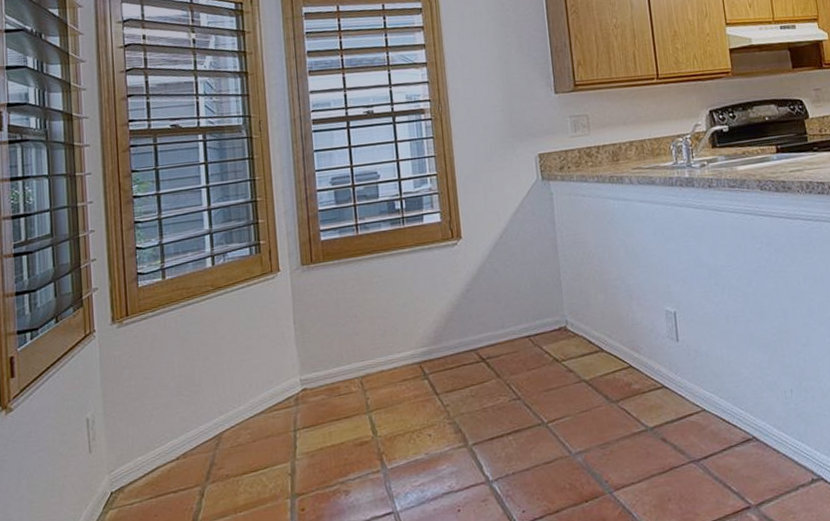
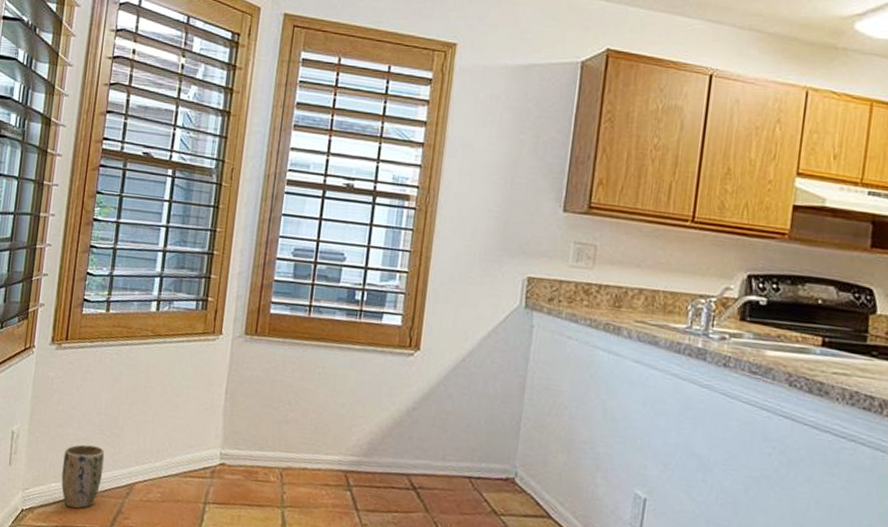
plant pot: none [145,408,189,476] -> present [61,444,105,509]

